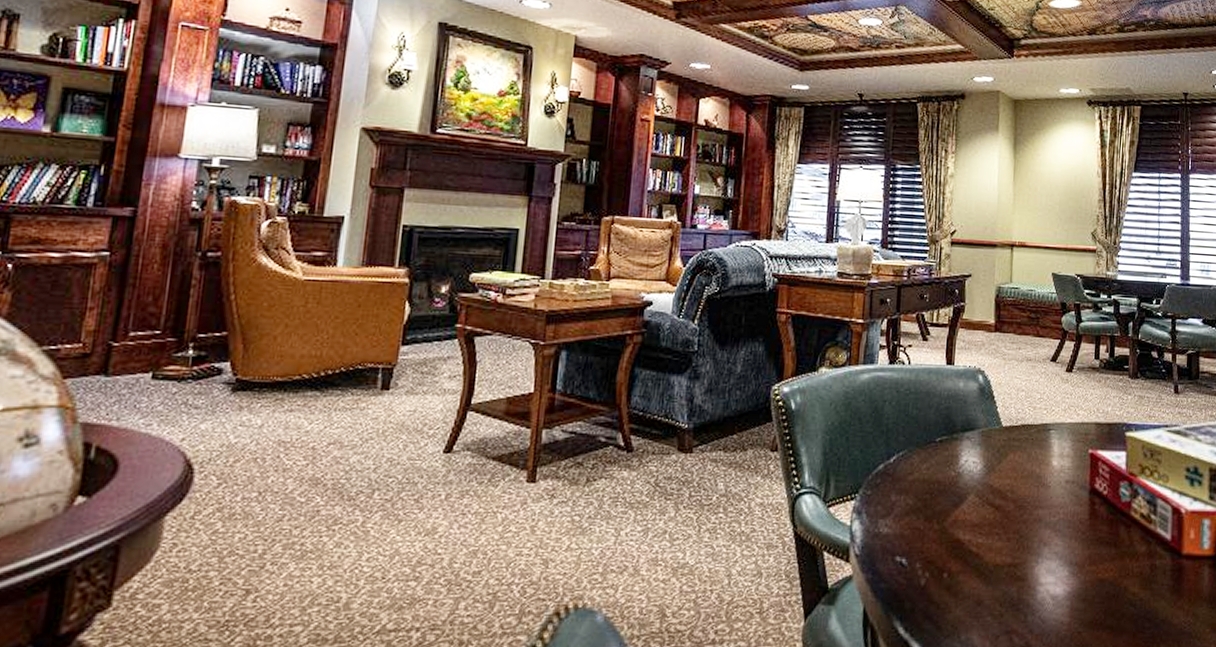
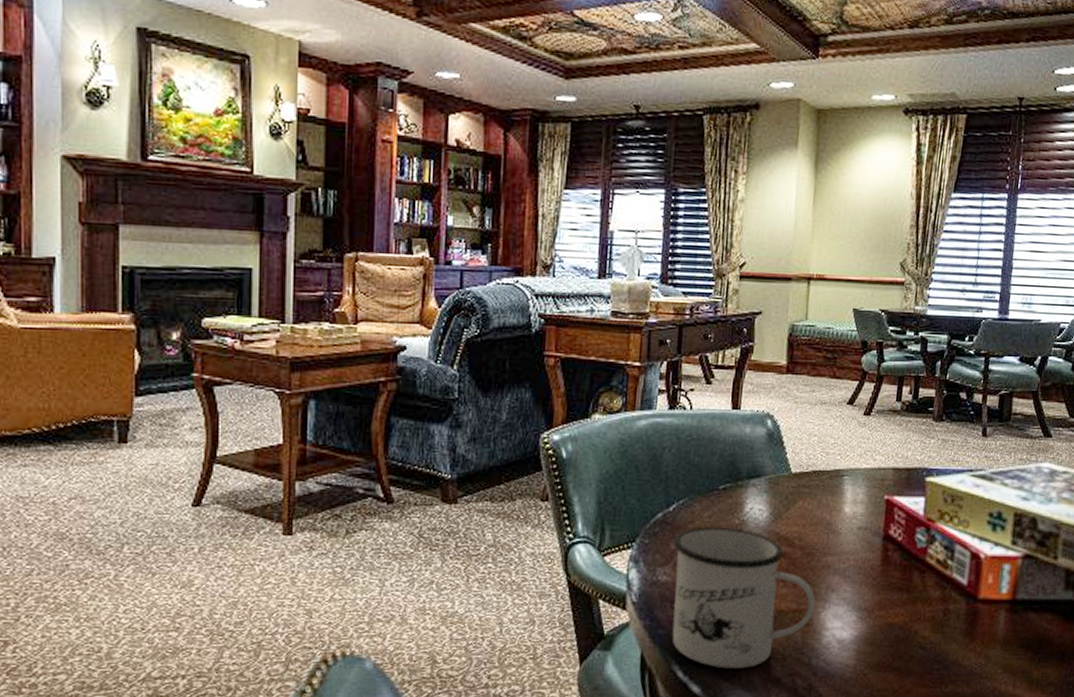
mug: none [893,479,1029,626] -> present [672,527,815,669]

